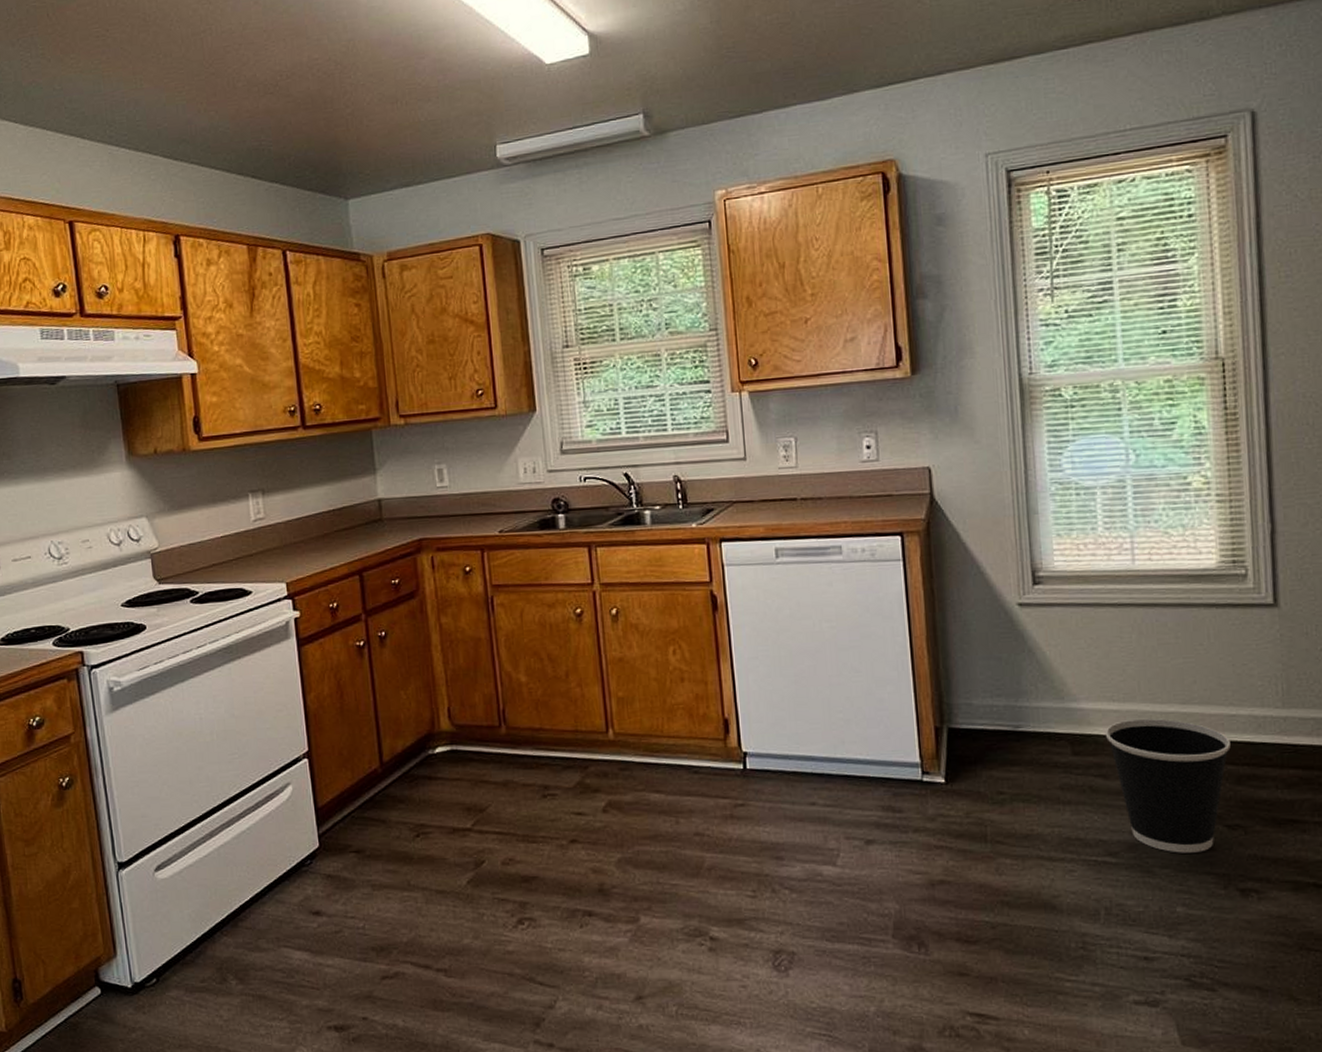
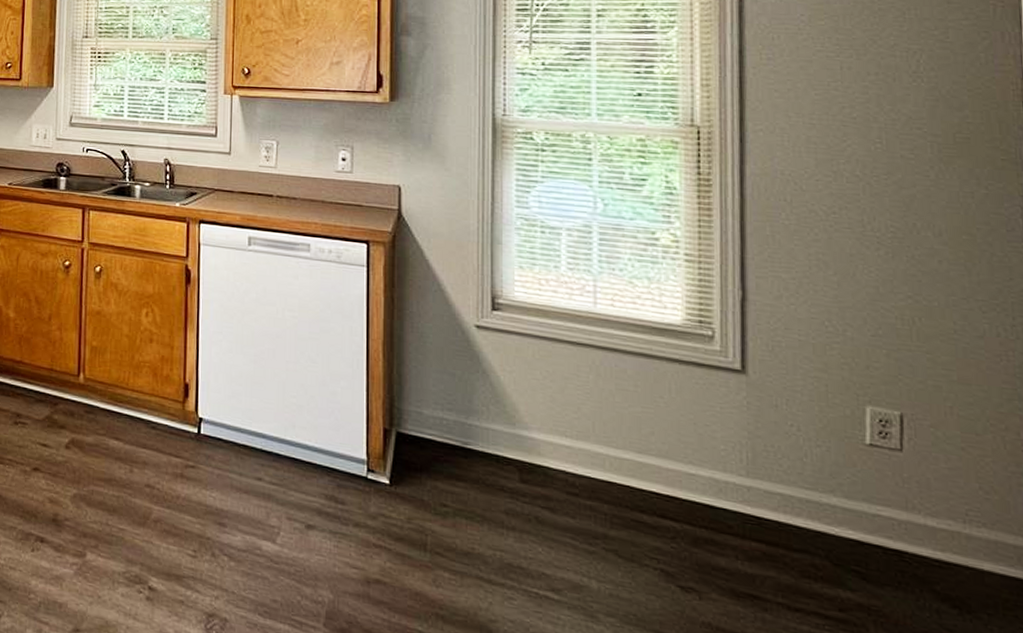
wastebasket: present [1106,718,1231,853] -> none [556,458,688,609]

